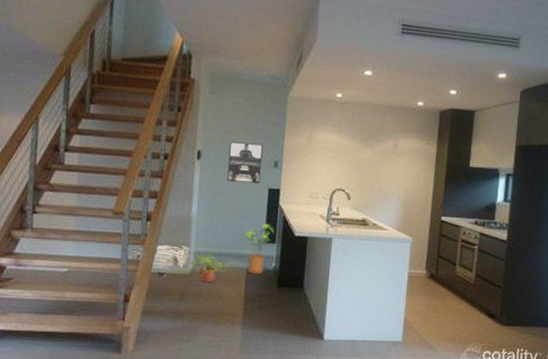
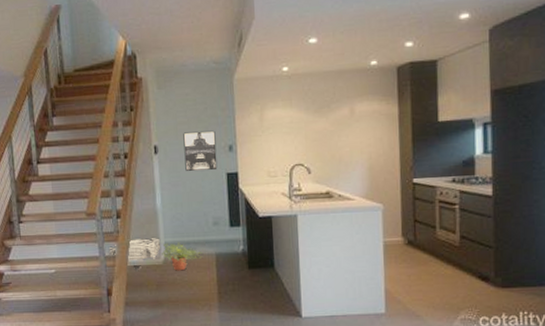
house plant: present [245,223,274,275] -> none [210,207,238,259]

